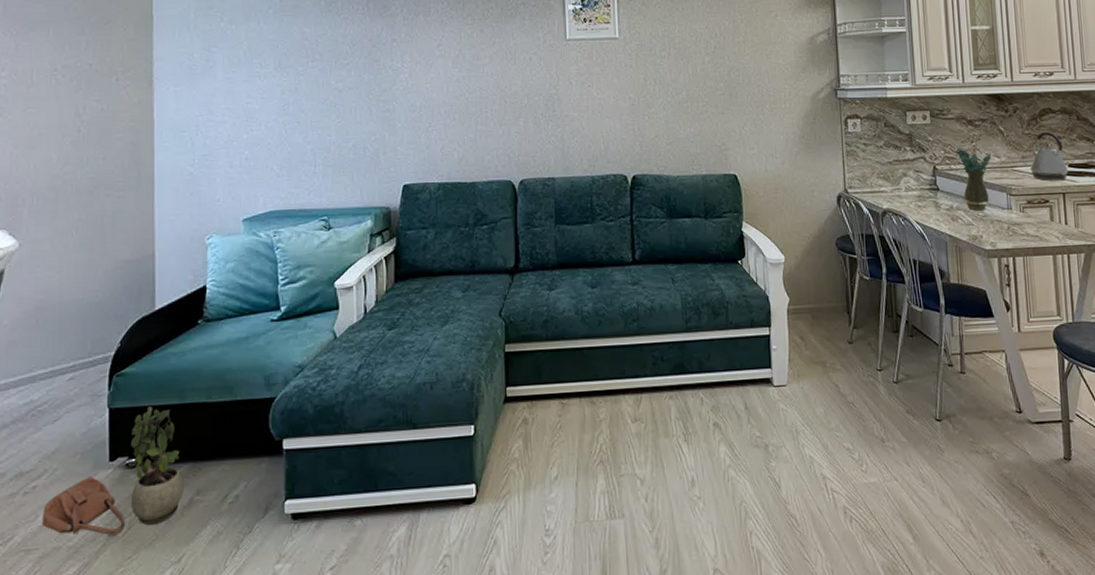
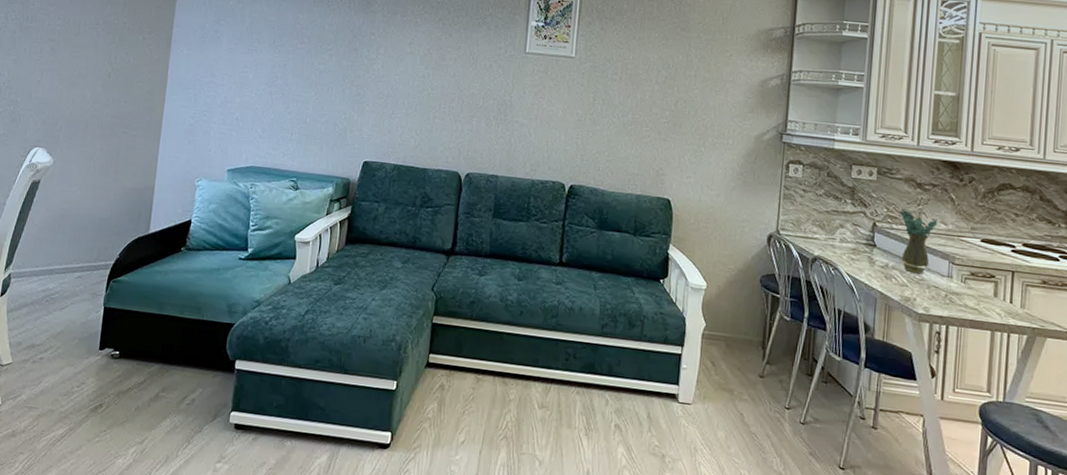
handbag: present [41,477,124,536] -> none [43,359,105,411]
potted plant: present [130,407,184,525] -> none [110,311,154,409]
kettle: present [1030,131,1068,181] -> none [979,206,1022,259]

